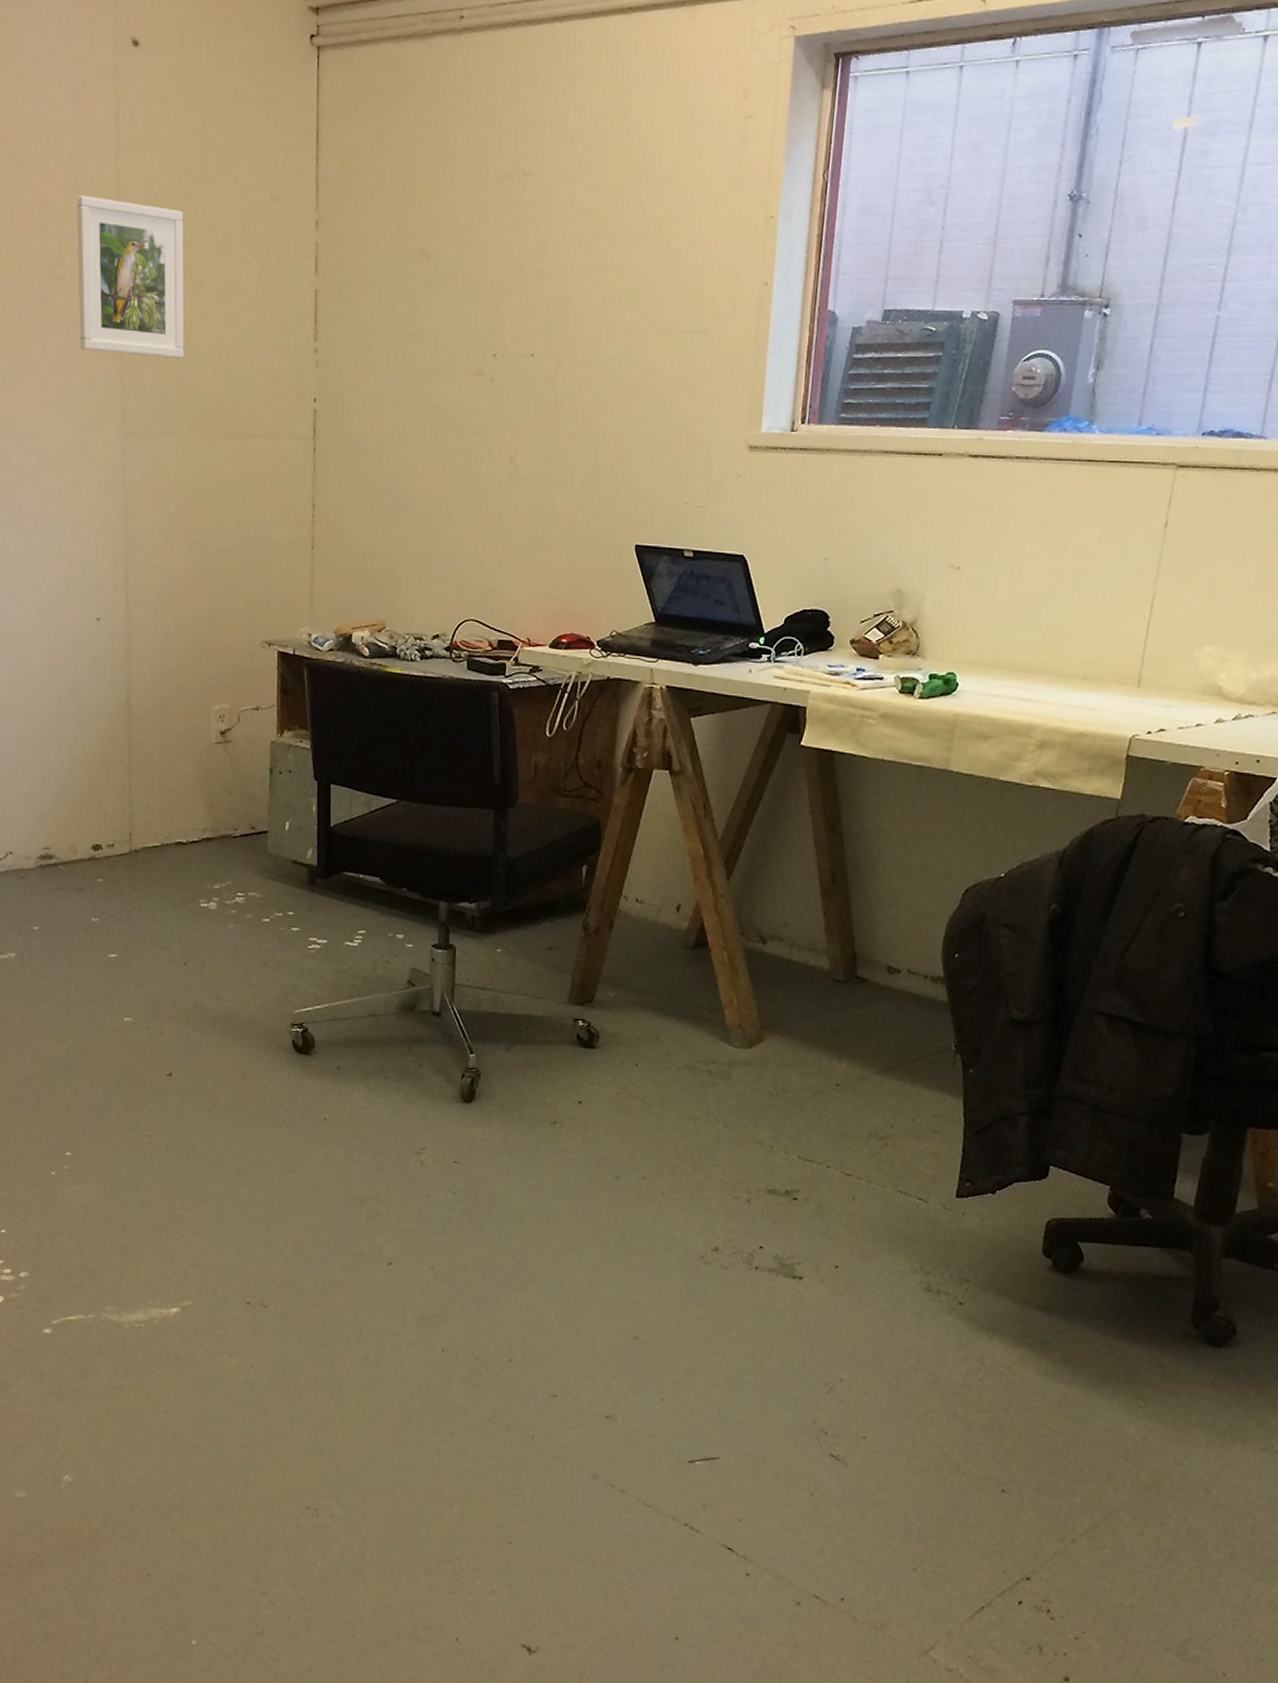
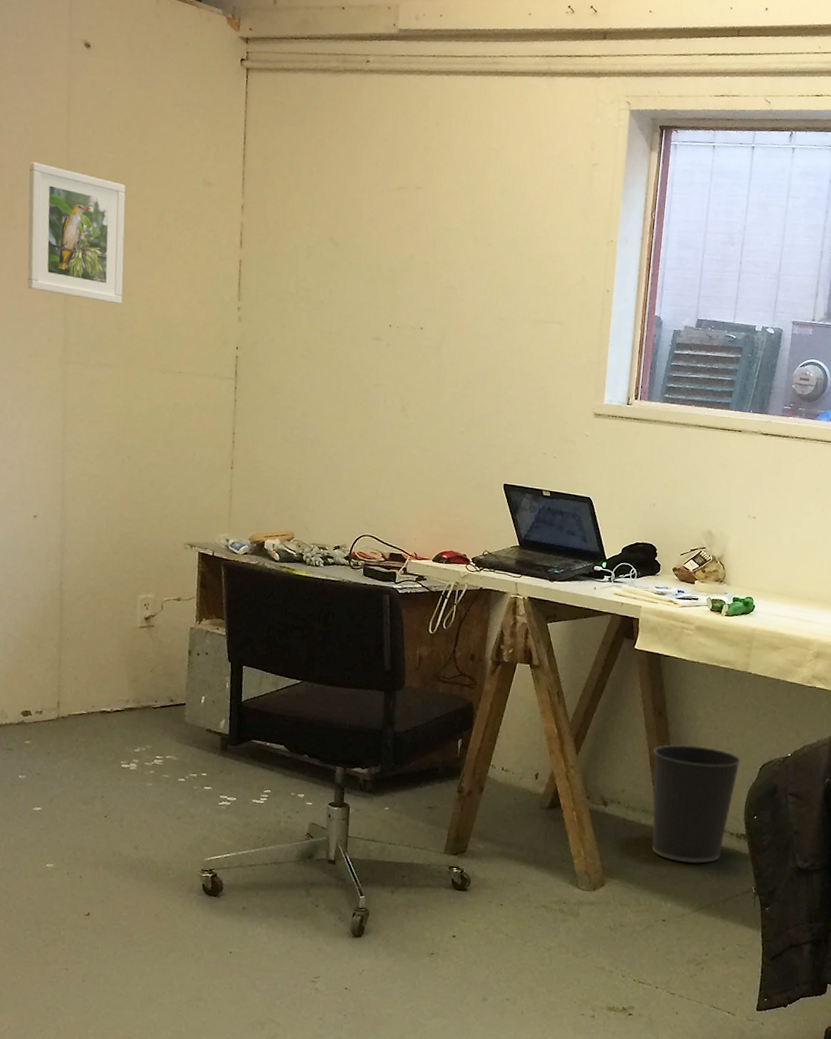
wastebasket: none [822,864,939,1014] -> present [652,744,742,863]

